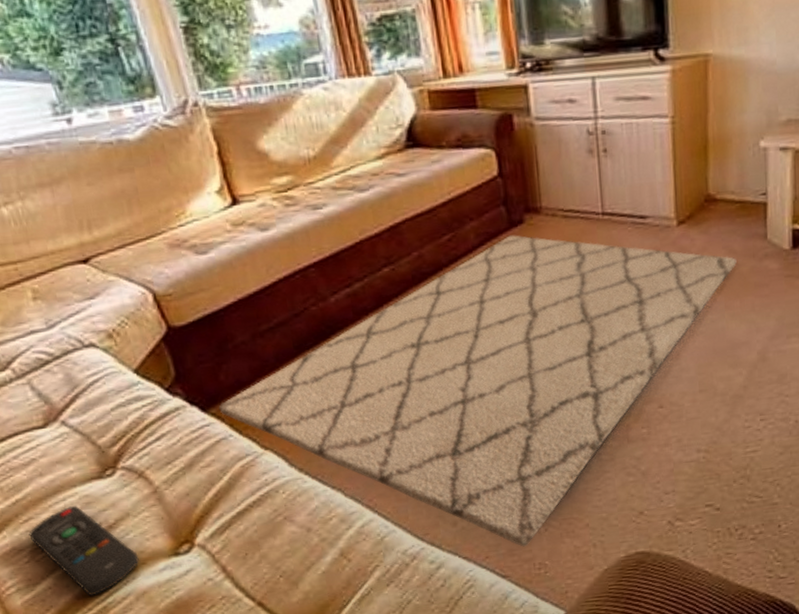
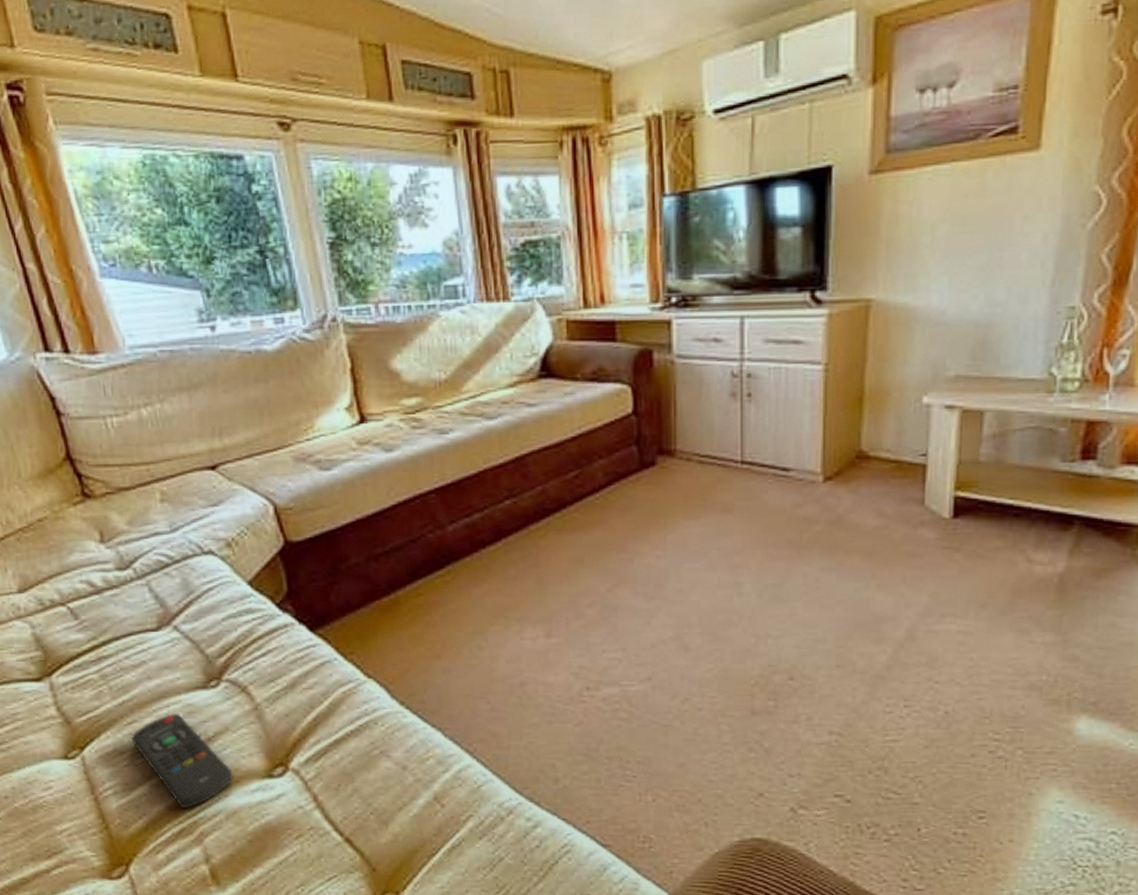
rug: present [218,235,737,547] -> none [326,477,888,816]

